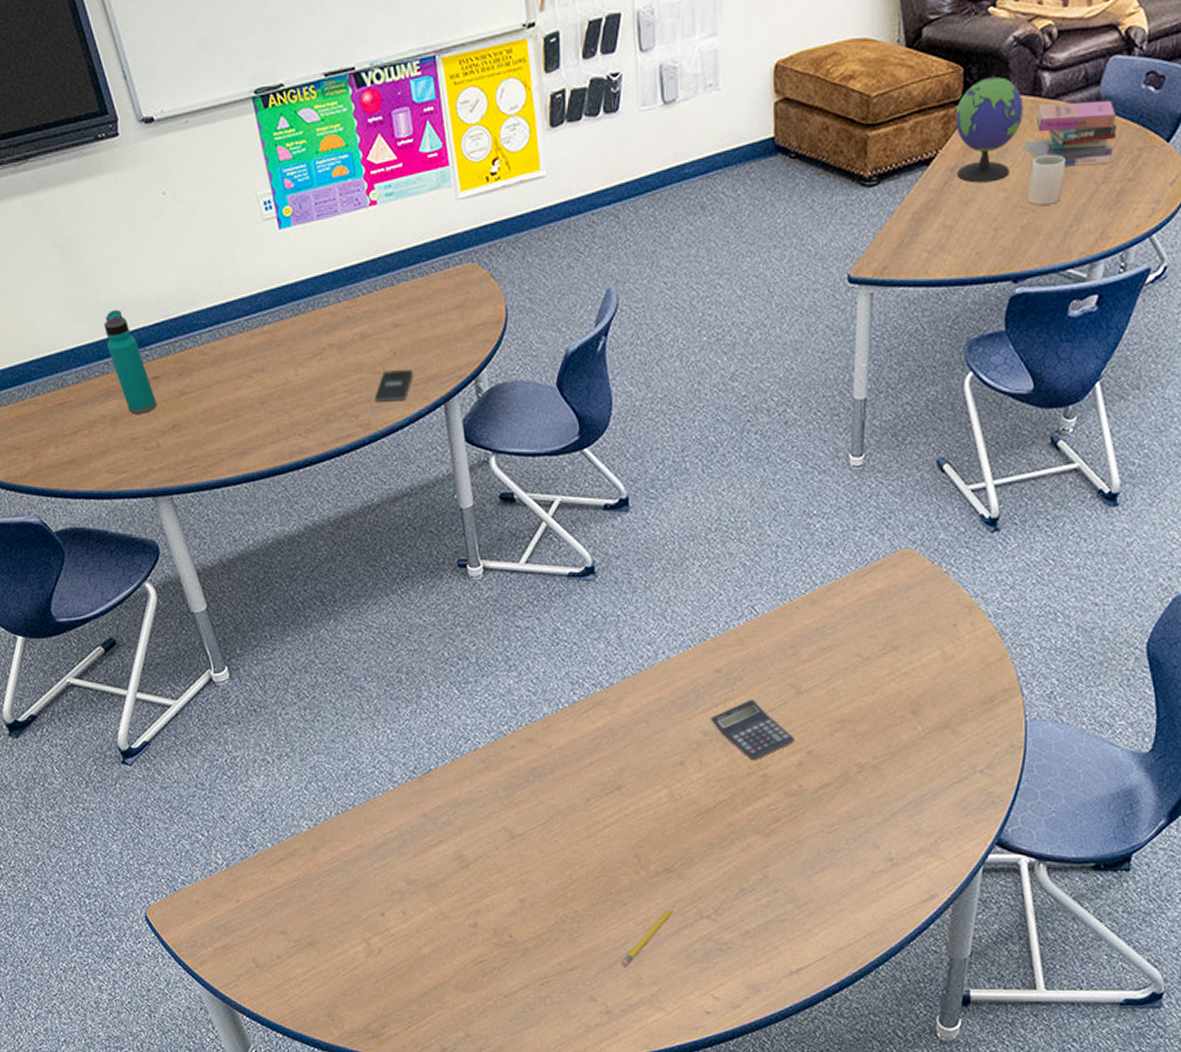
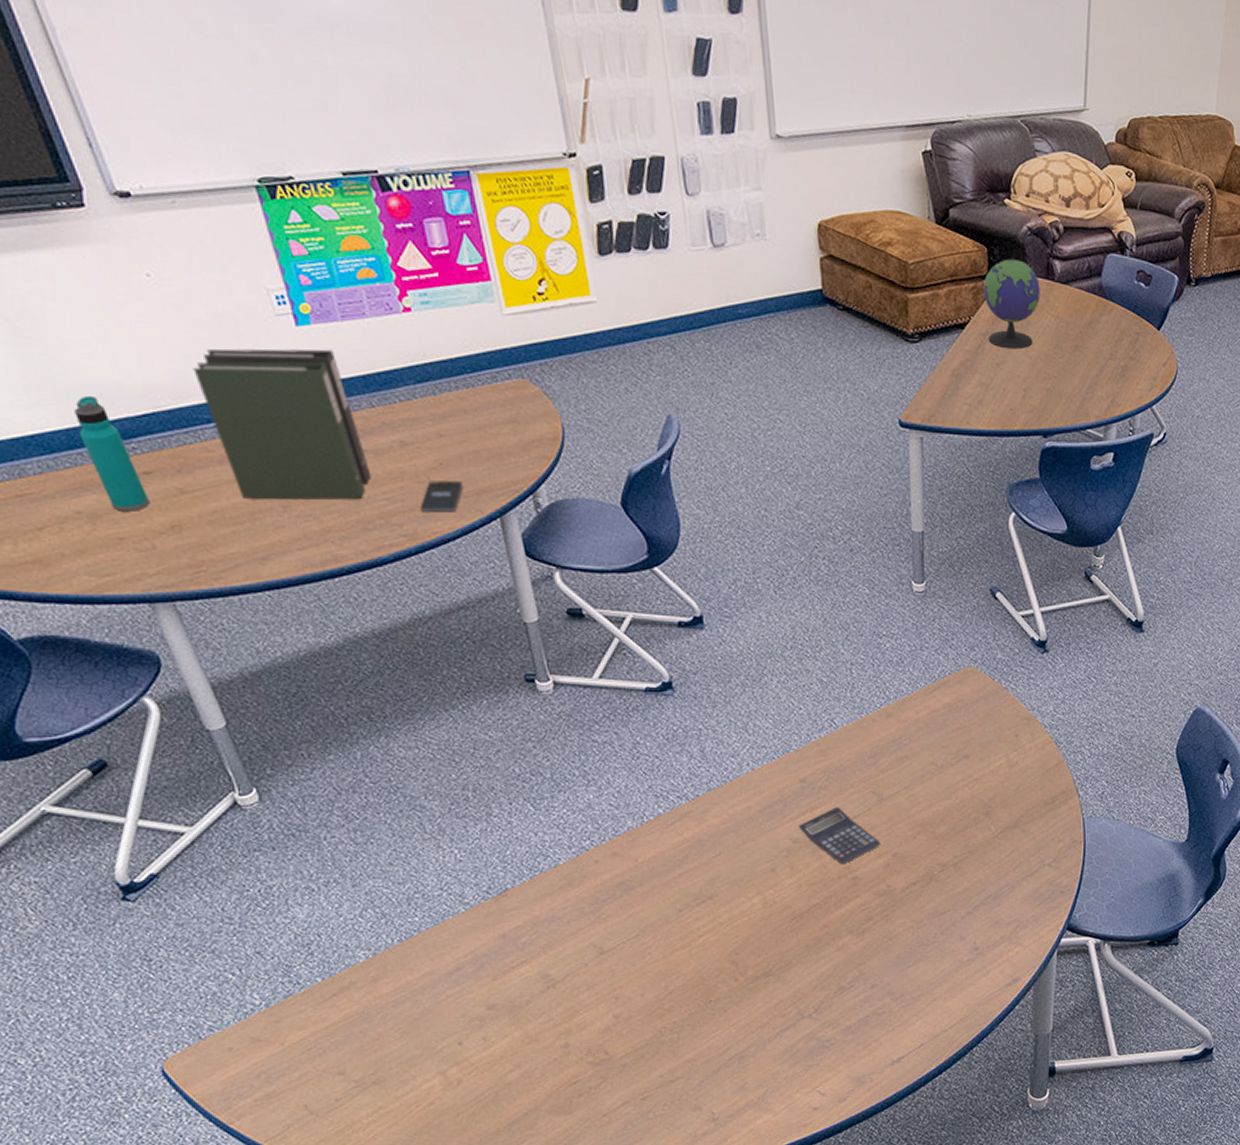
binder: none [195,249,335,398] -> present [193,348,372,500]
pencil: present [621,906,675,966] -> none [725,1008,776,1072]
books: present [1022,100,1117,167] -> none [1041,288,1117,344]
mug: present [1028,154,1065,205] -> none [1049,330,1079,373]

